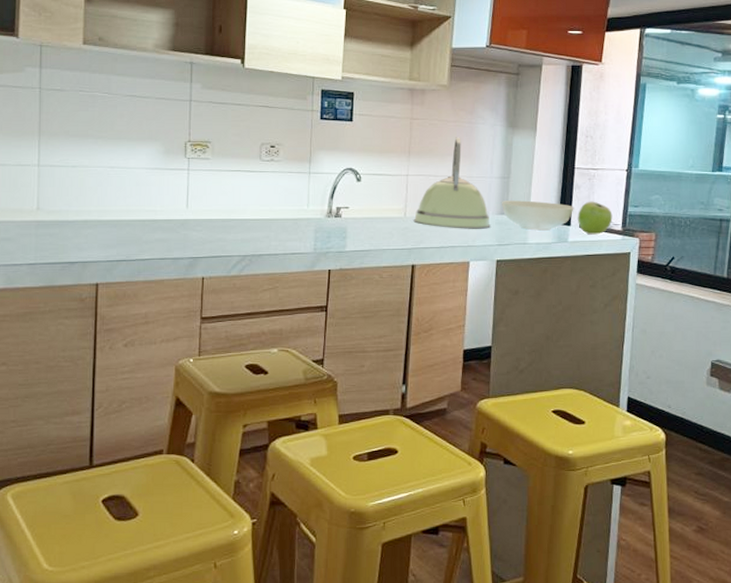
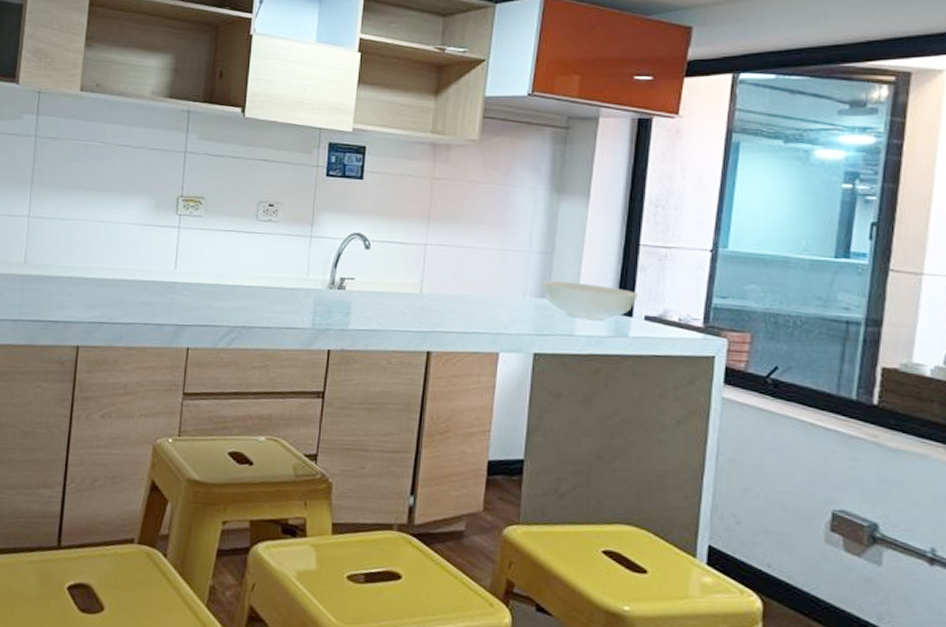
kettle: present [413,137,491,229] -> none [430,201,527,314]
fruit: present [578,201,613,235] -> none [643,287,691,331]

